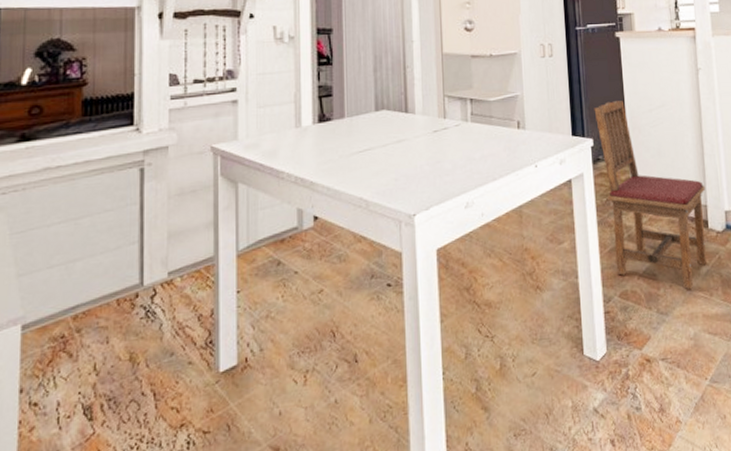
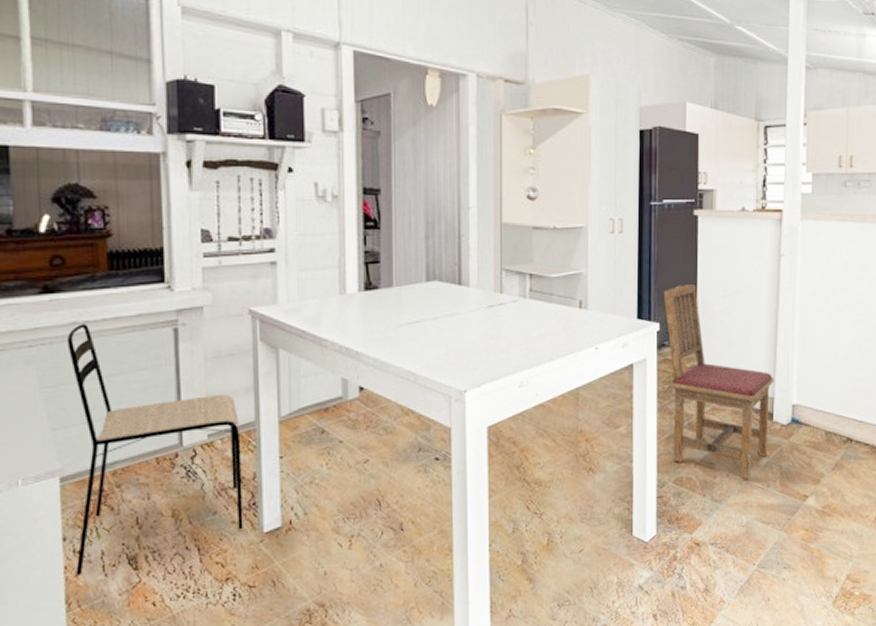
dining chair: none [30,169,200,430] -> present [66,324,243,575]

